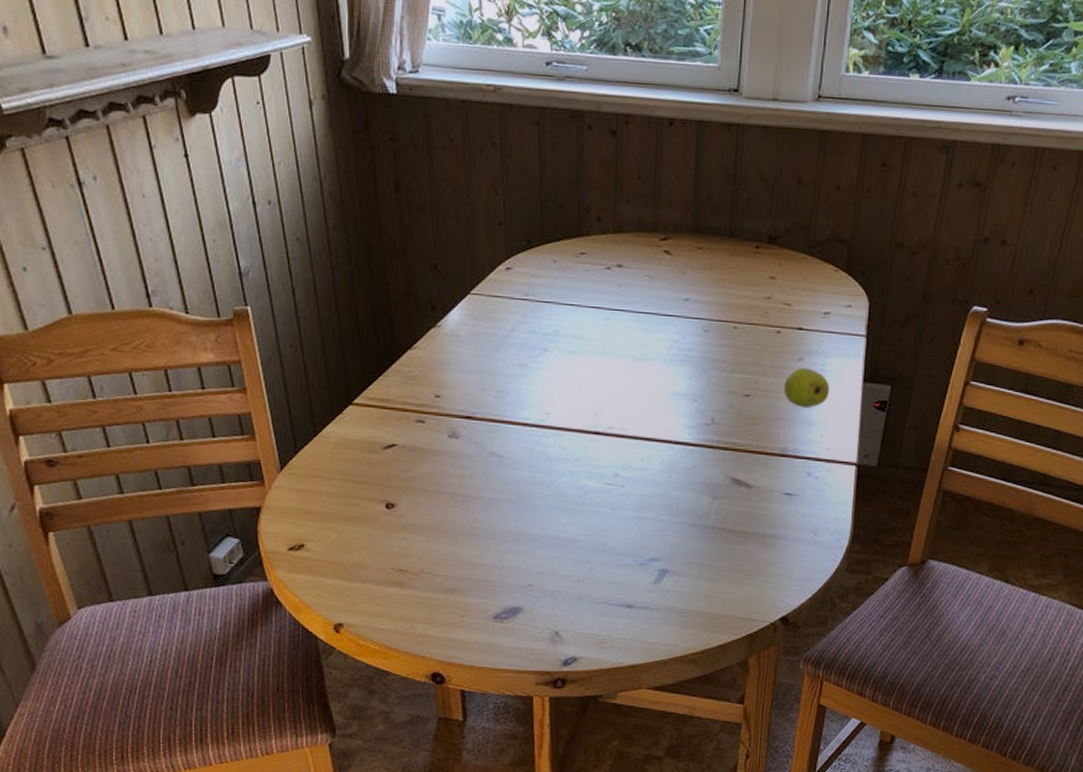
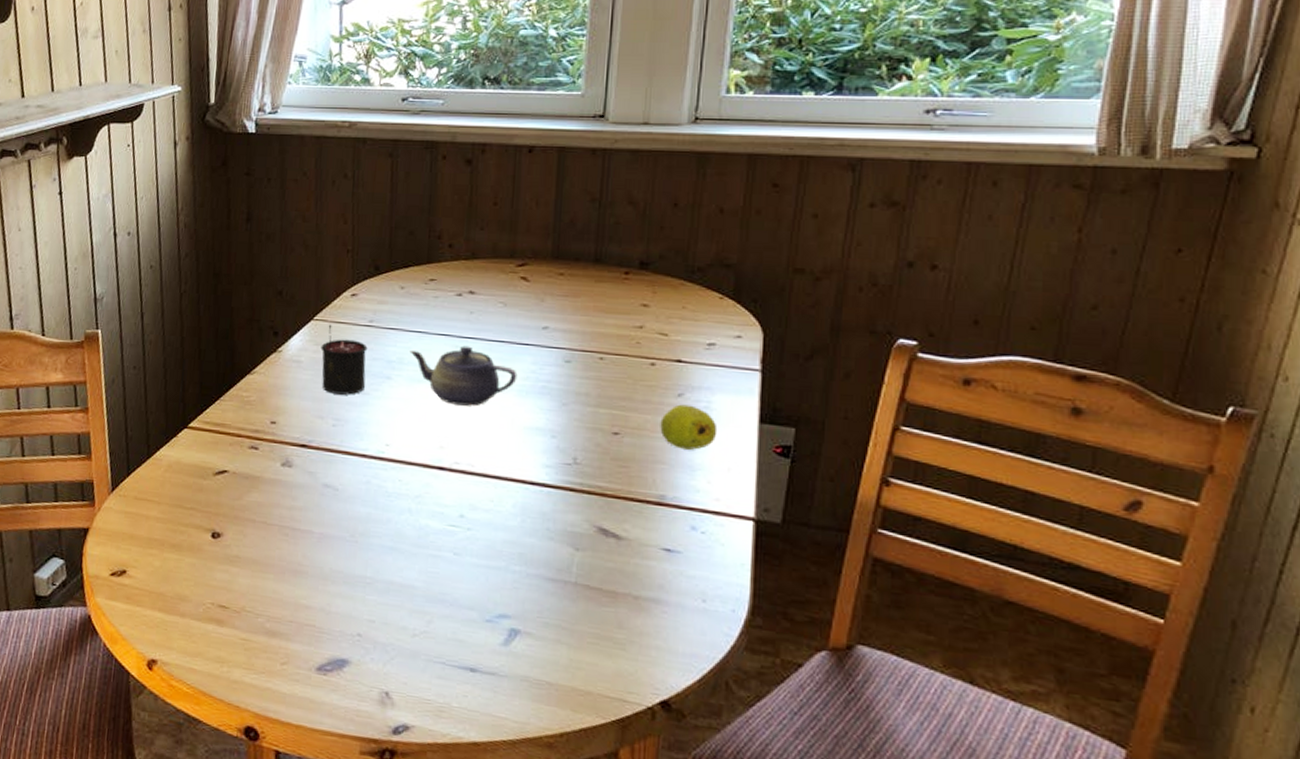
candle: none [479,298,524,368] -> present [320,324,368,395]
teapot: none [564,317,663,375] -> present [409,345,518,406]

